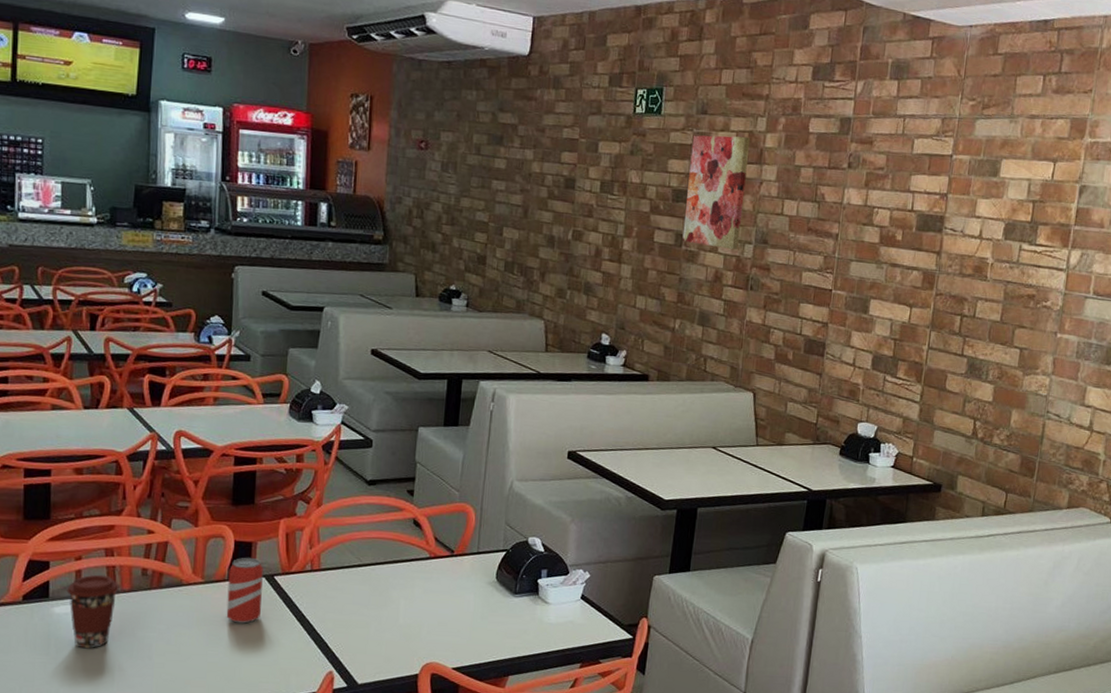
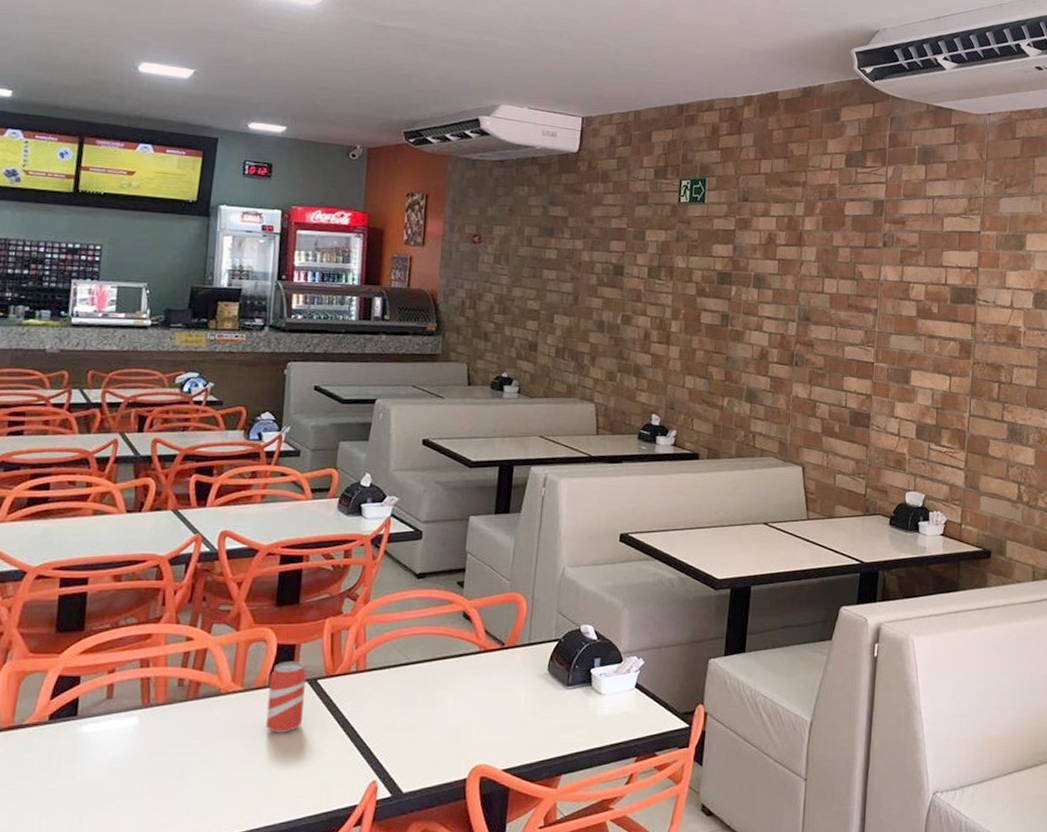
coffee cup: present [66,574,120,649] -> none [96,688,154,770]
wall art: present [682,135,751,250] -> none [728,220,790,327]

